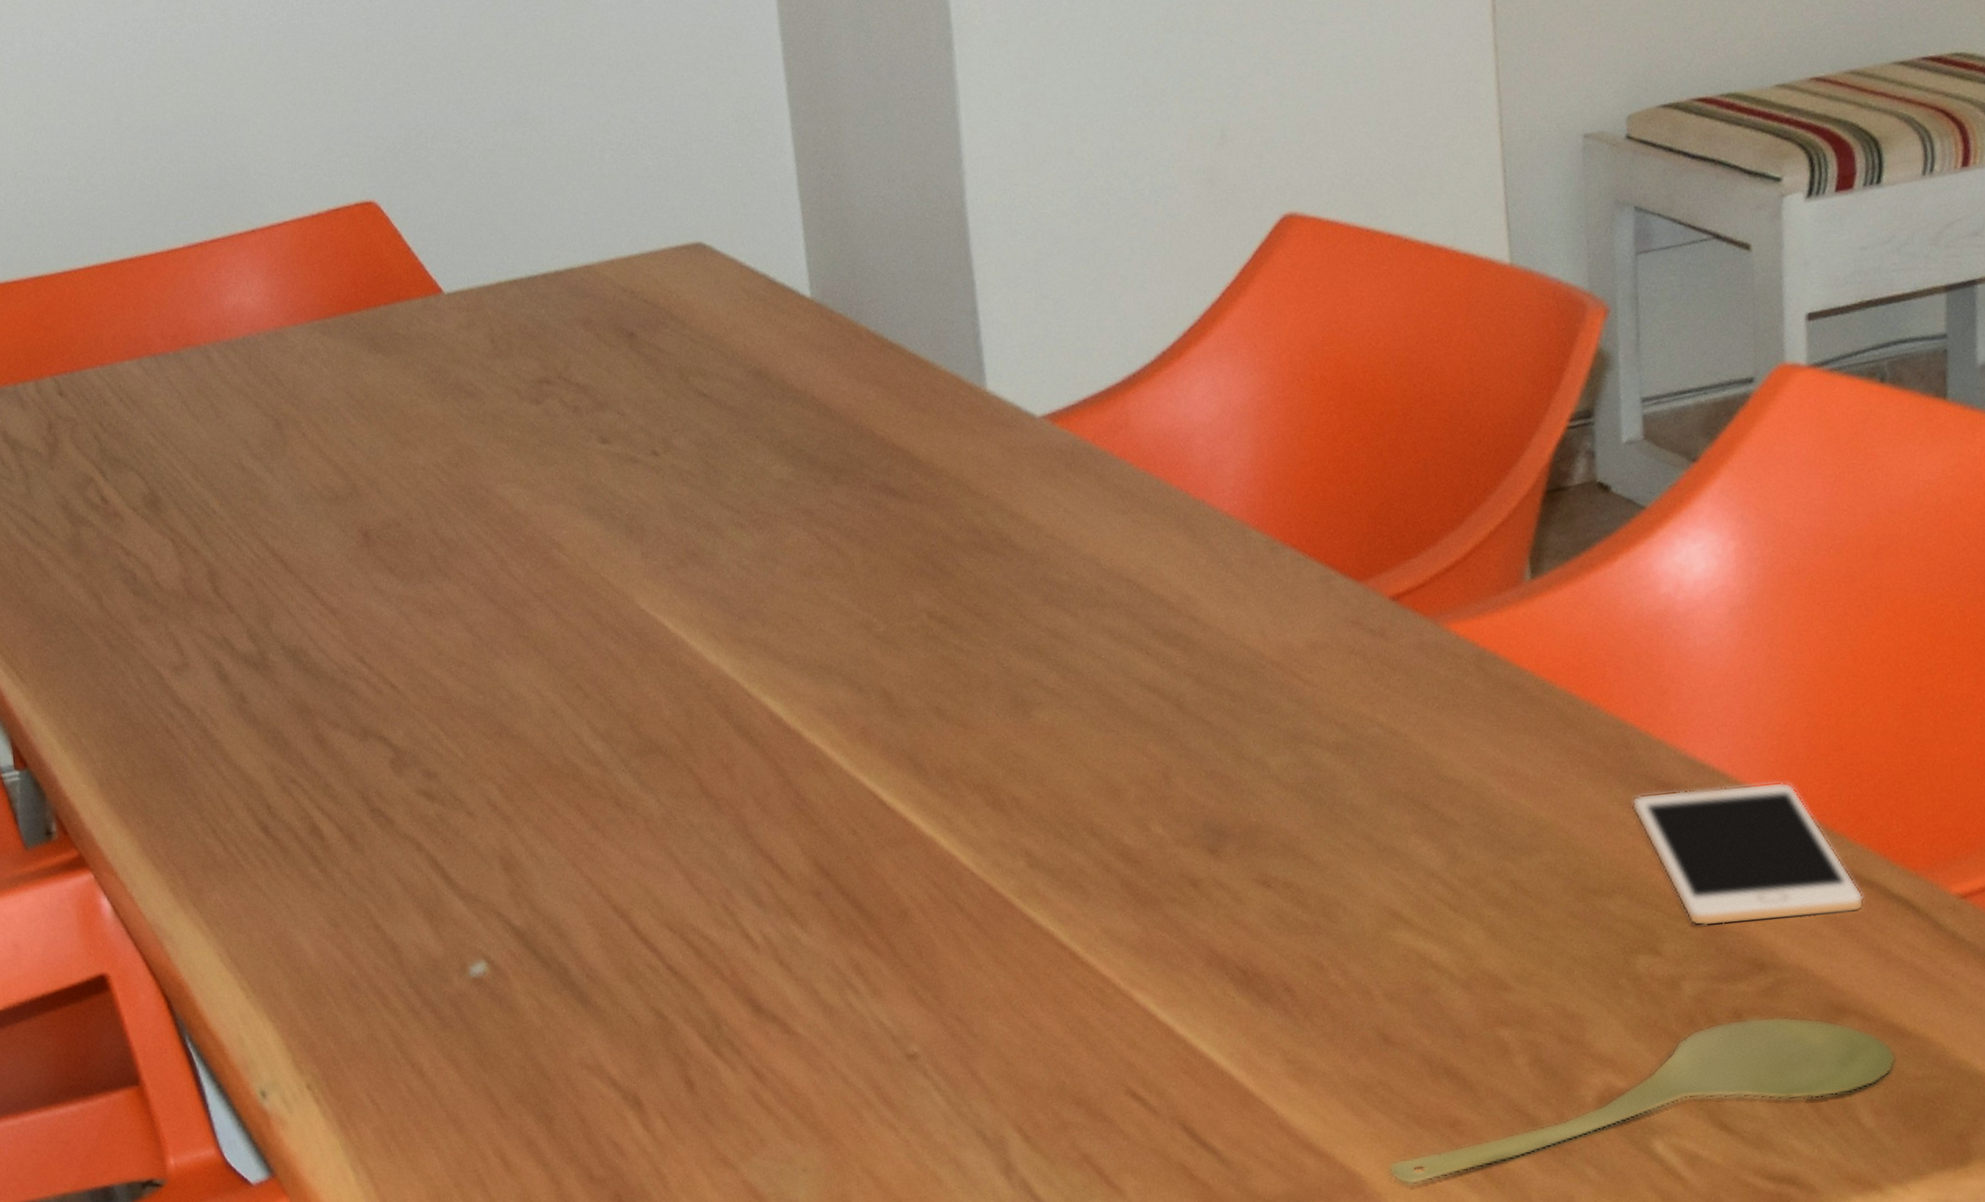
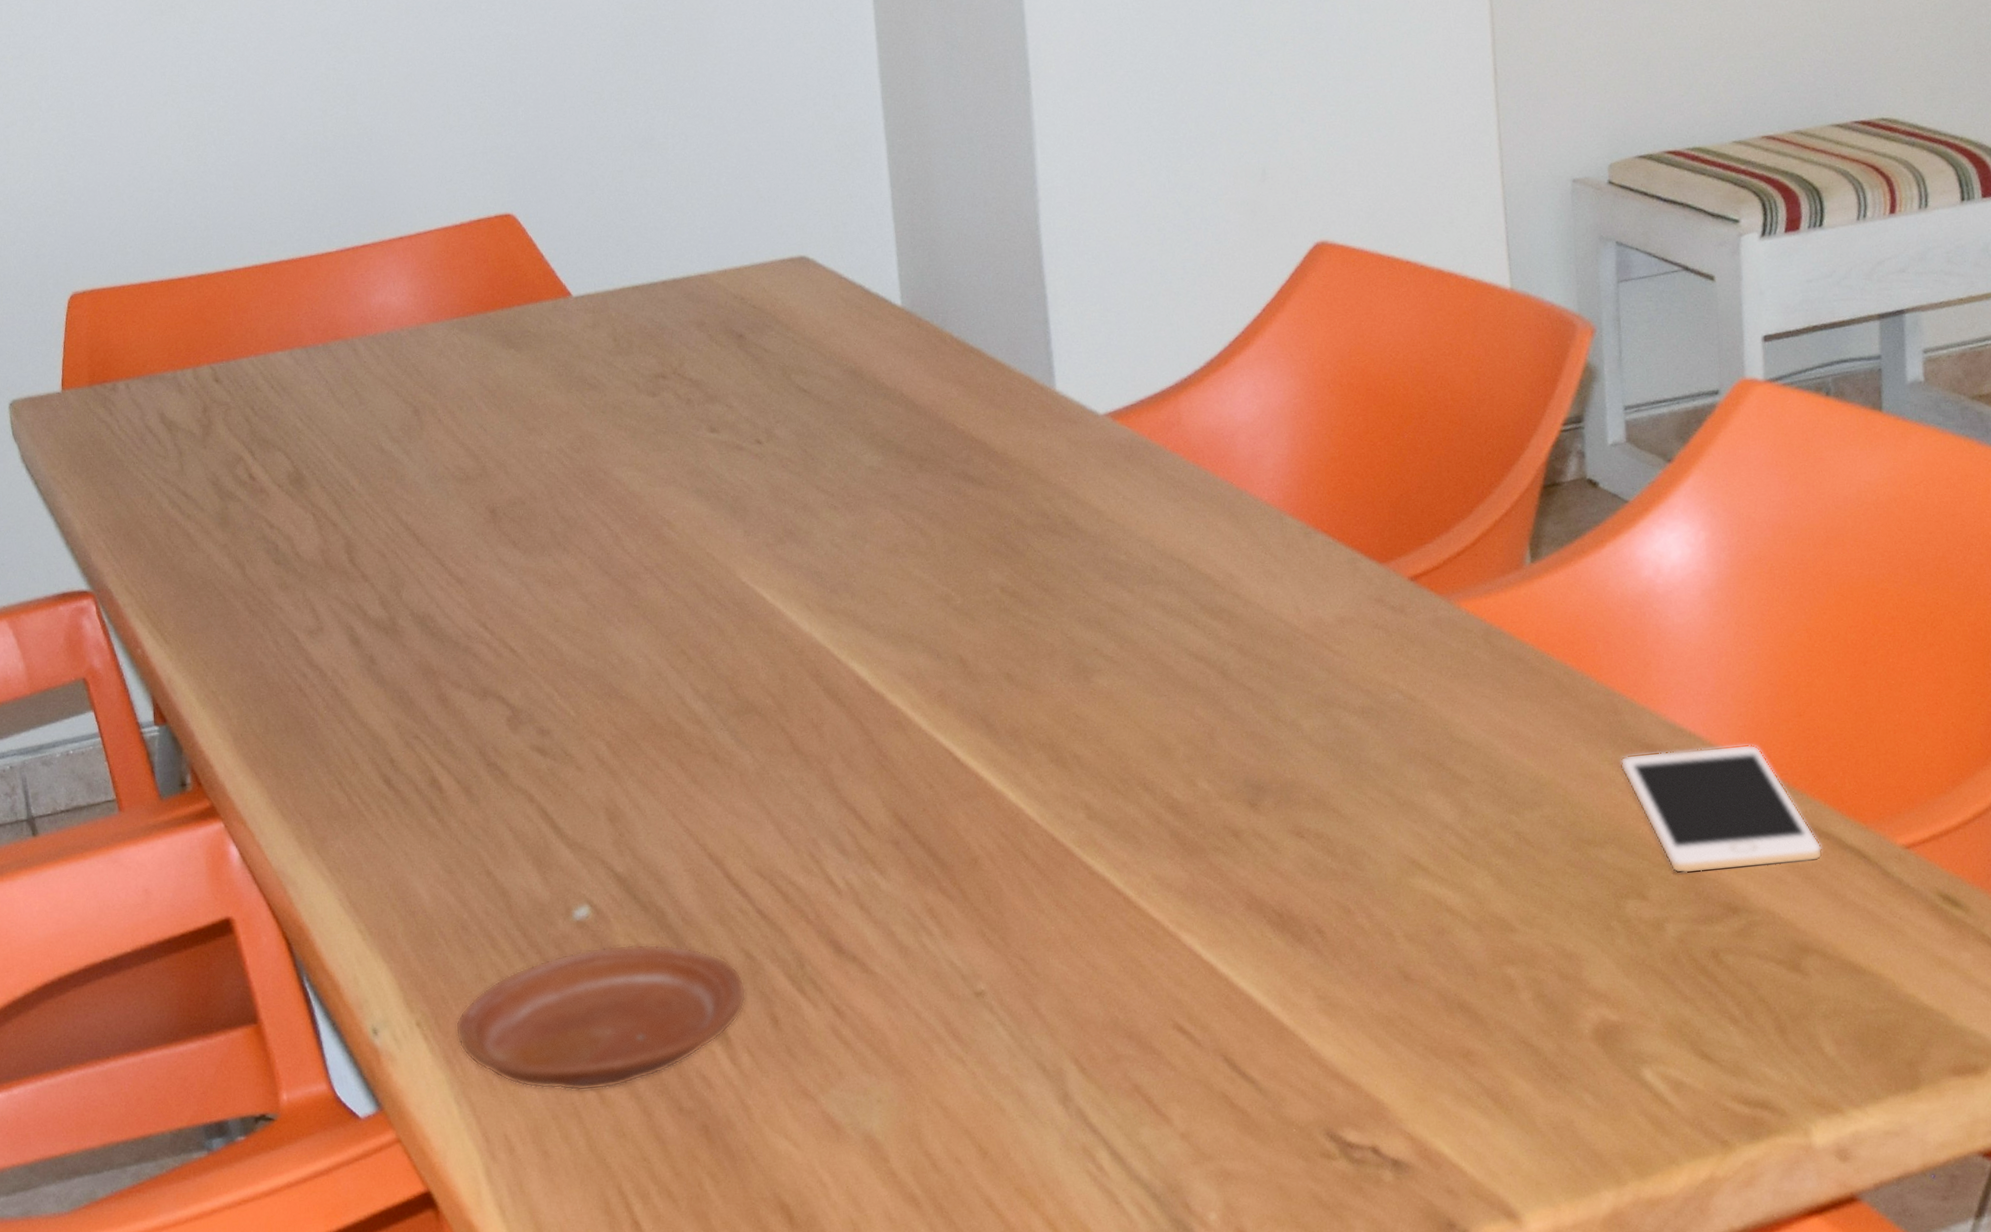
plate: none [348,1002,659,1158] -> present [455,944,747,1092]
spoon: present [1388,1016,1897,1186] -> none [1409,955,1854,1112]

